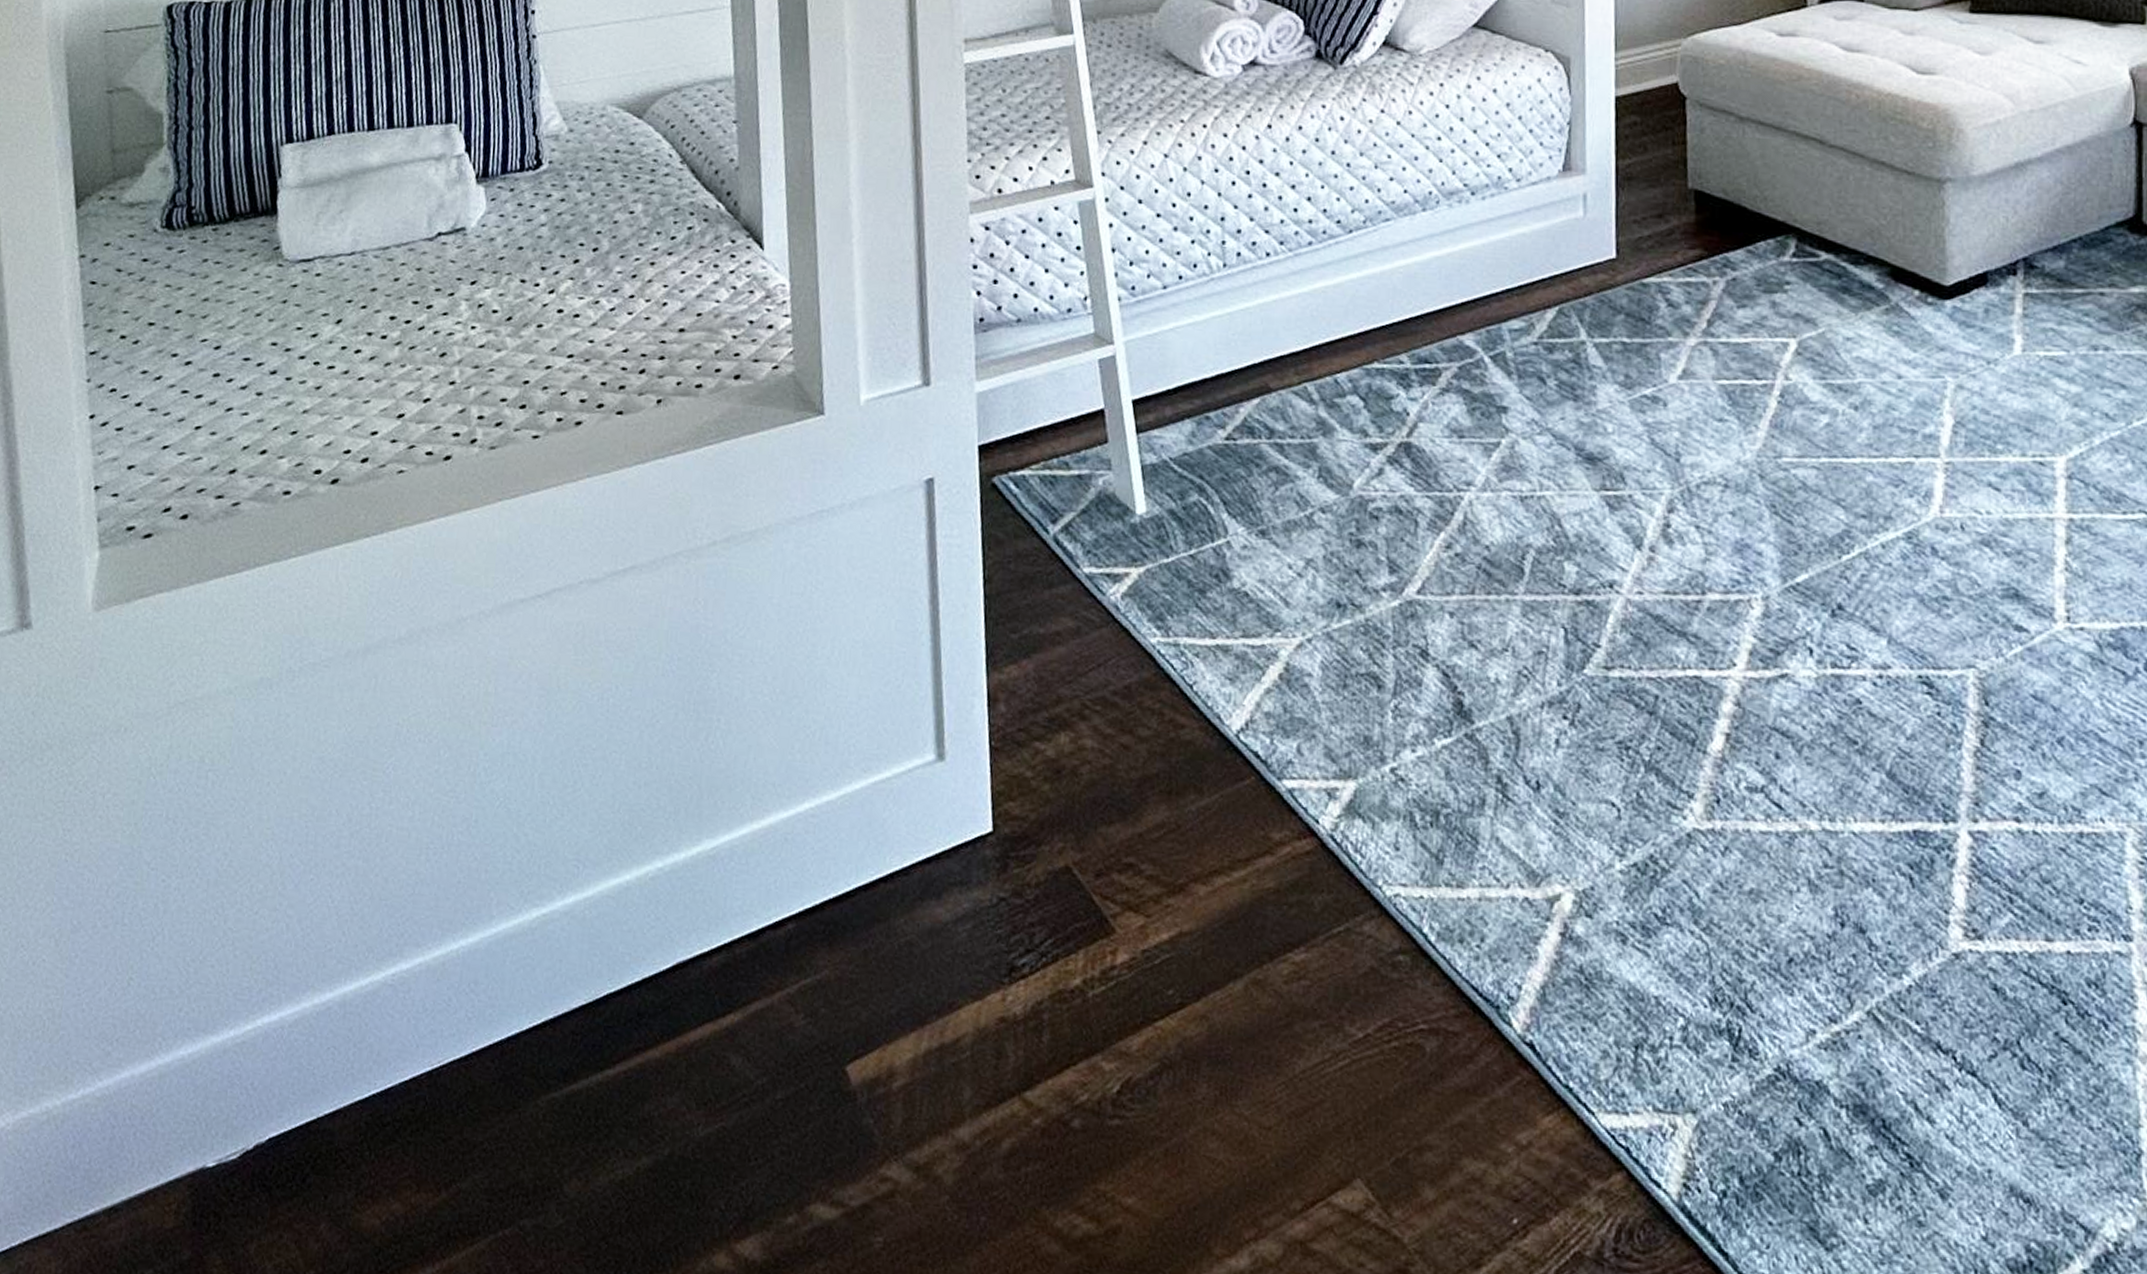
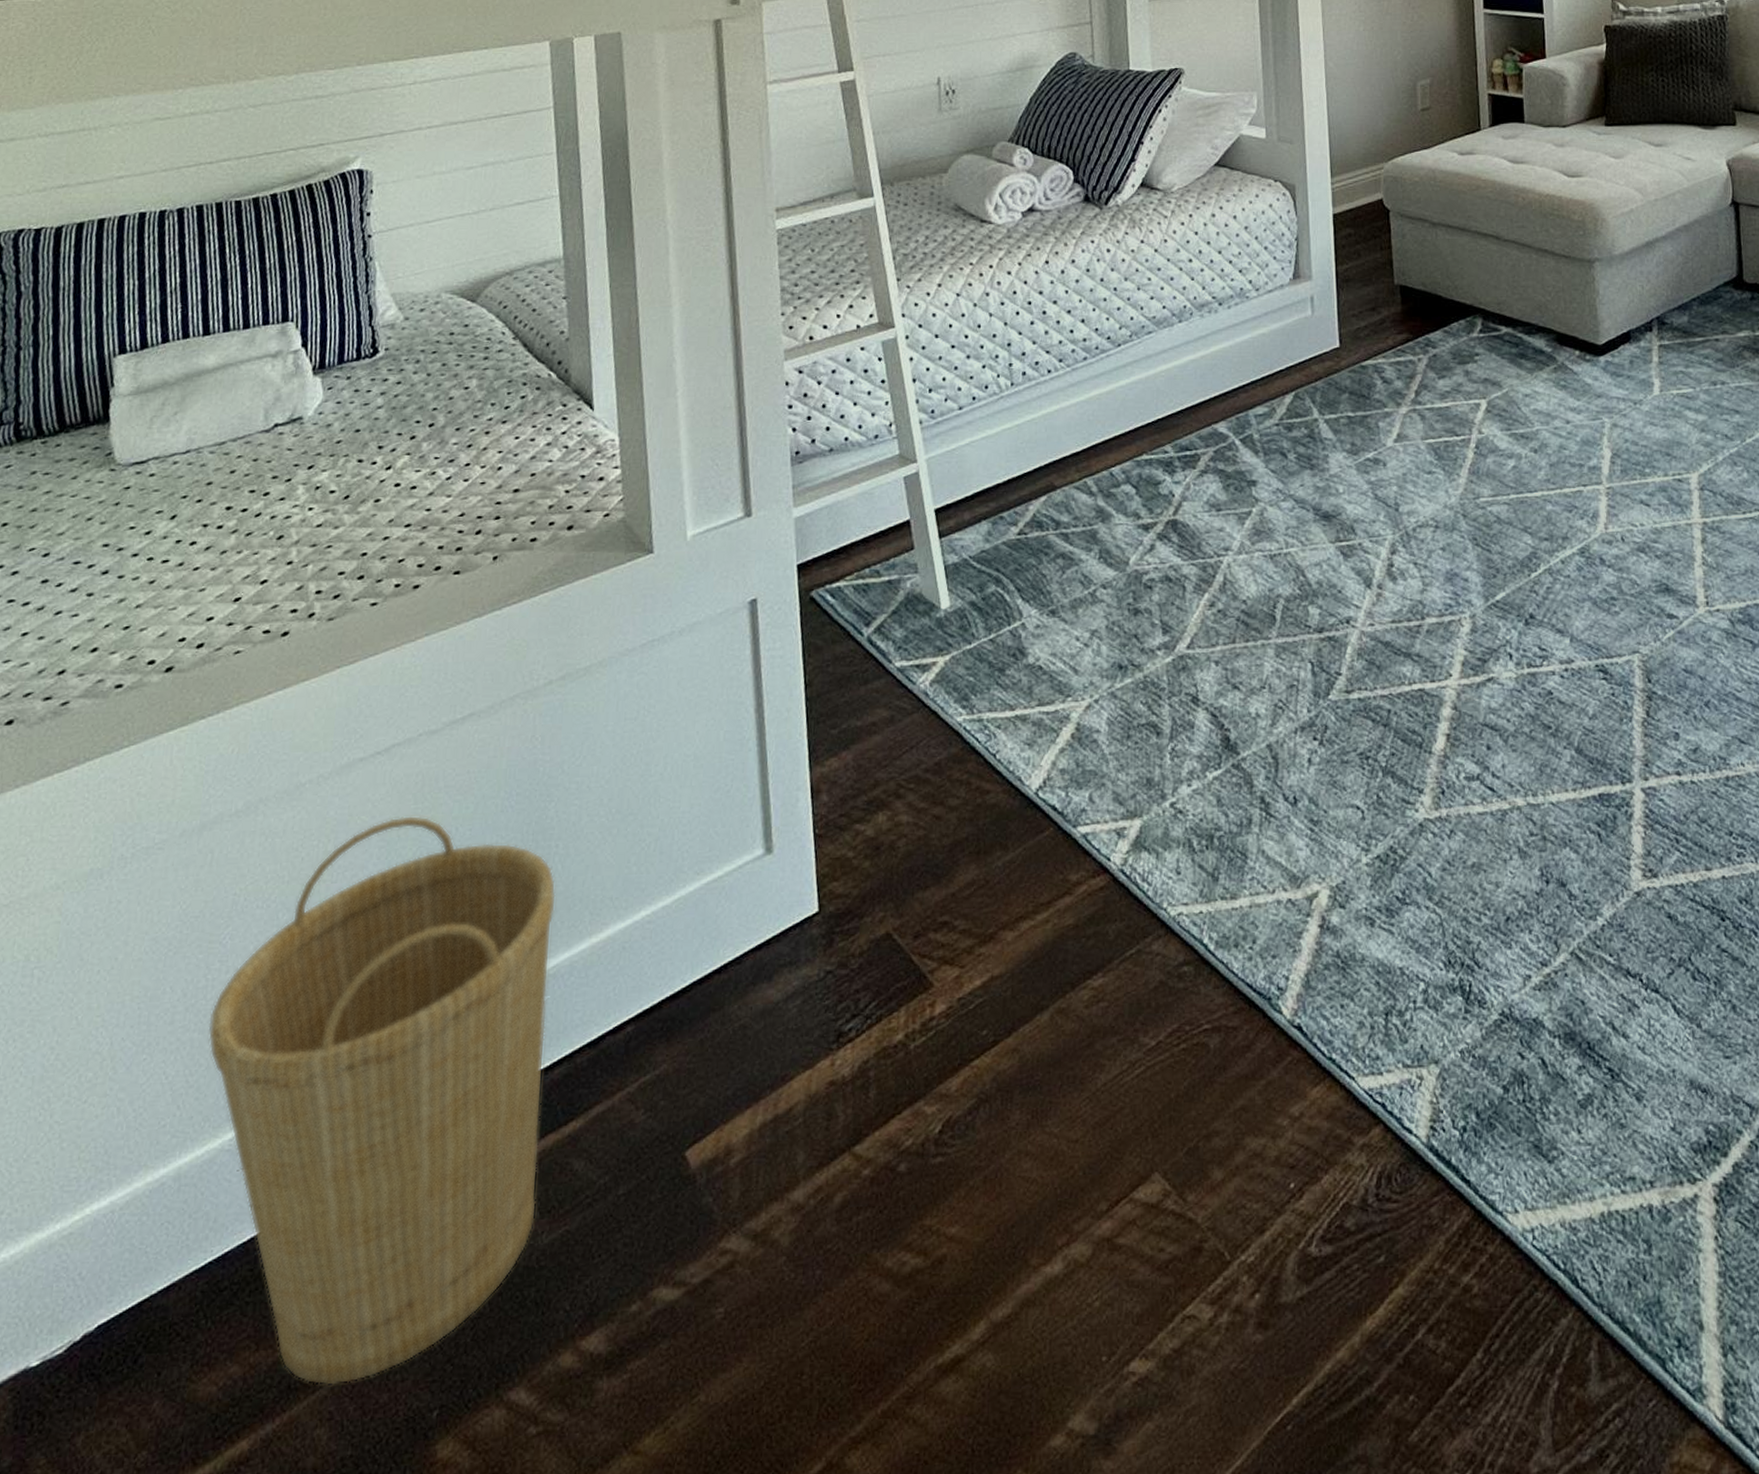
basket: none [371,666,718,1242] -> present [207,815,557,1386]

